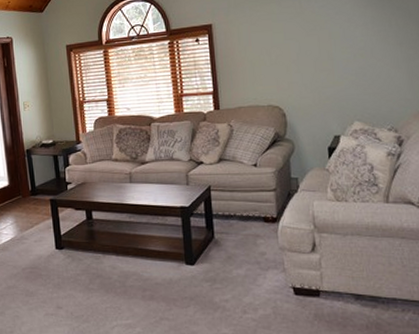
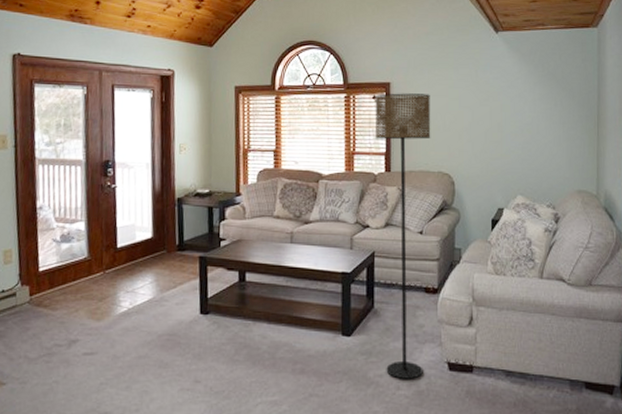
floor lamp: none [198,31,269,304] -> present [375,93,431,379]

